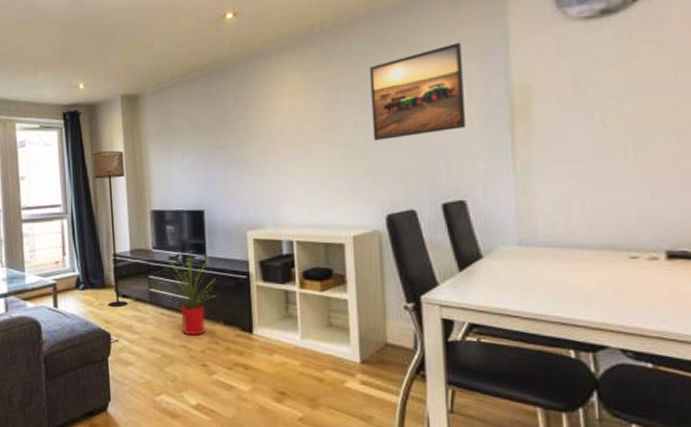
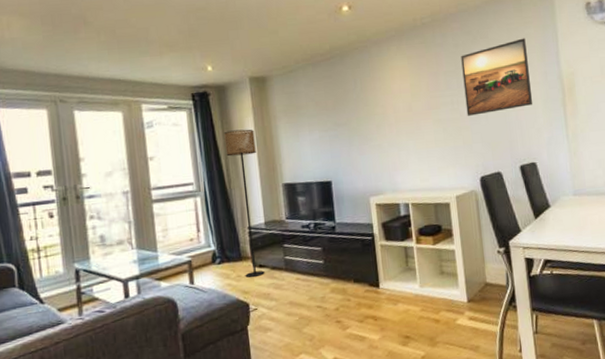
house plant: present [158,251,216,336] -> none [292,219,346,297]

